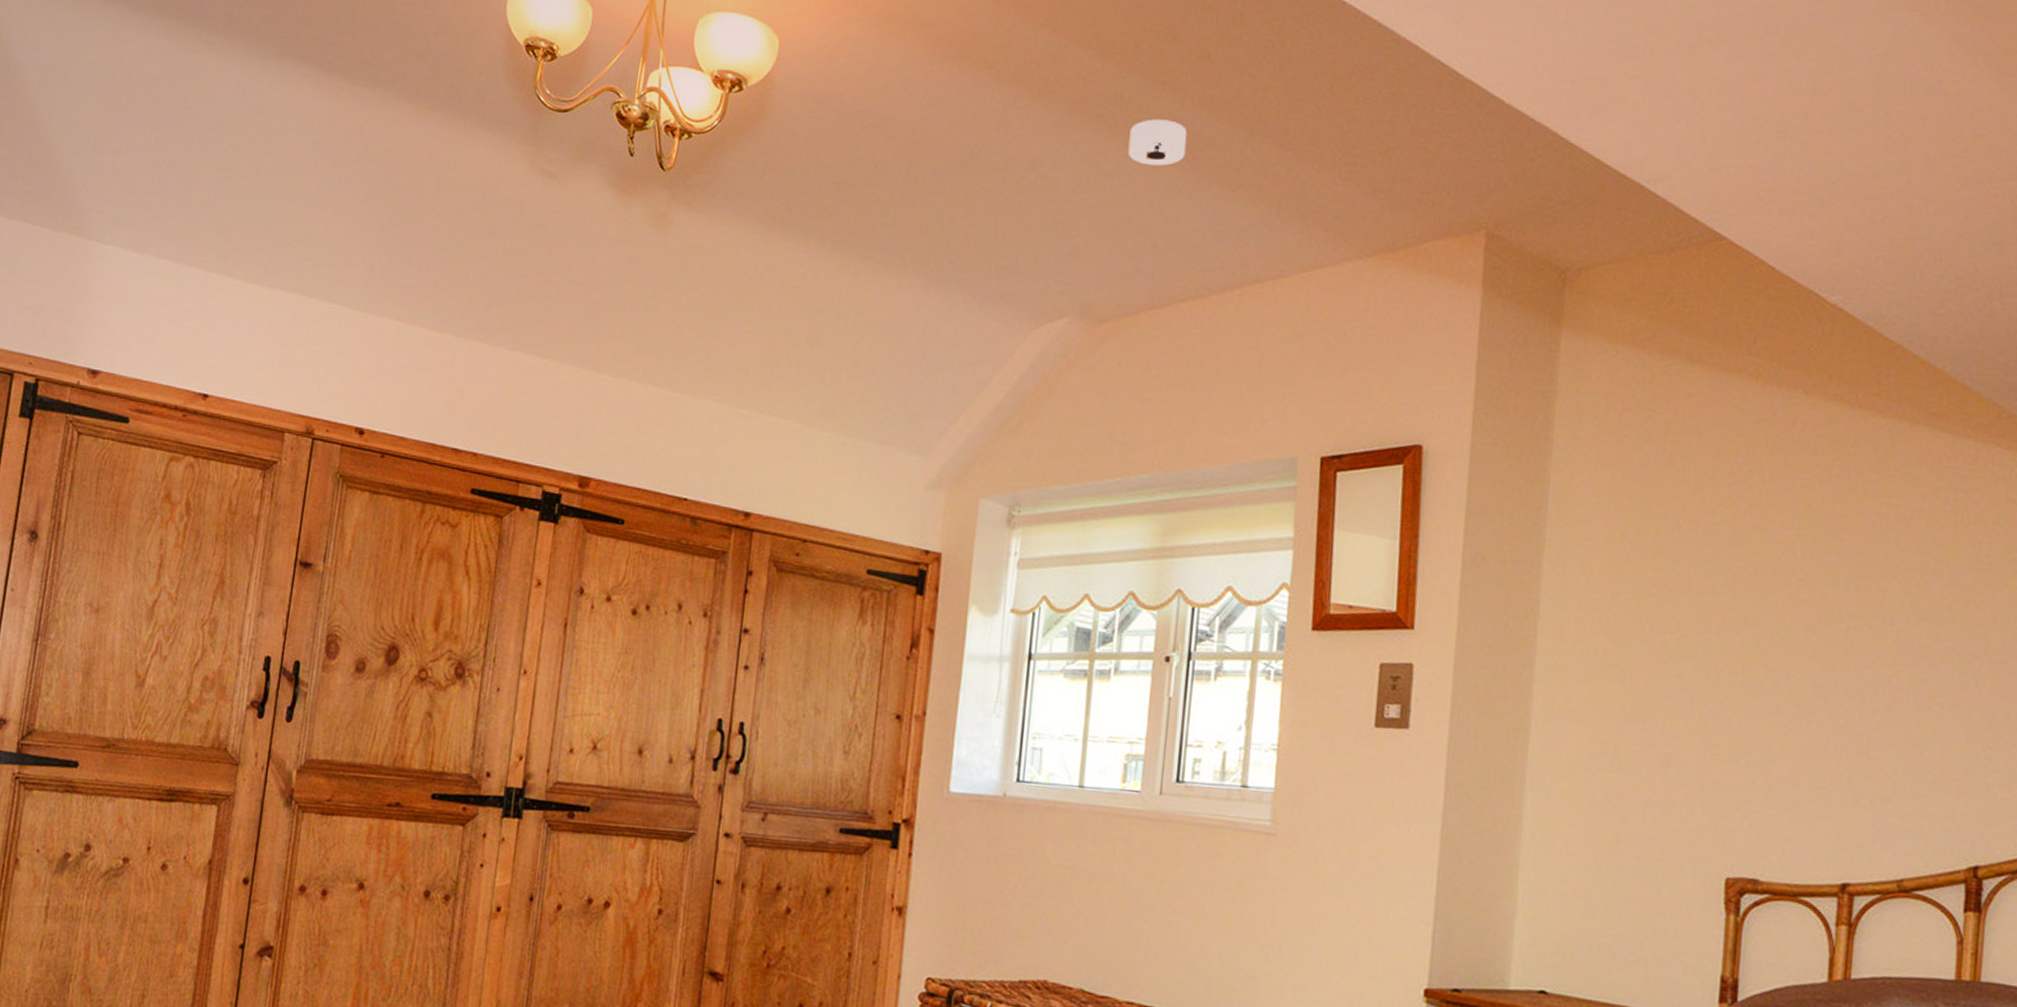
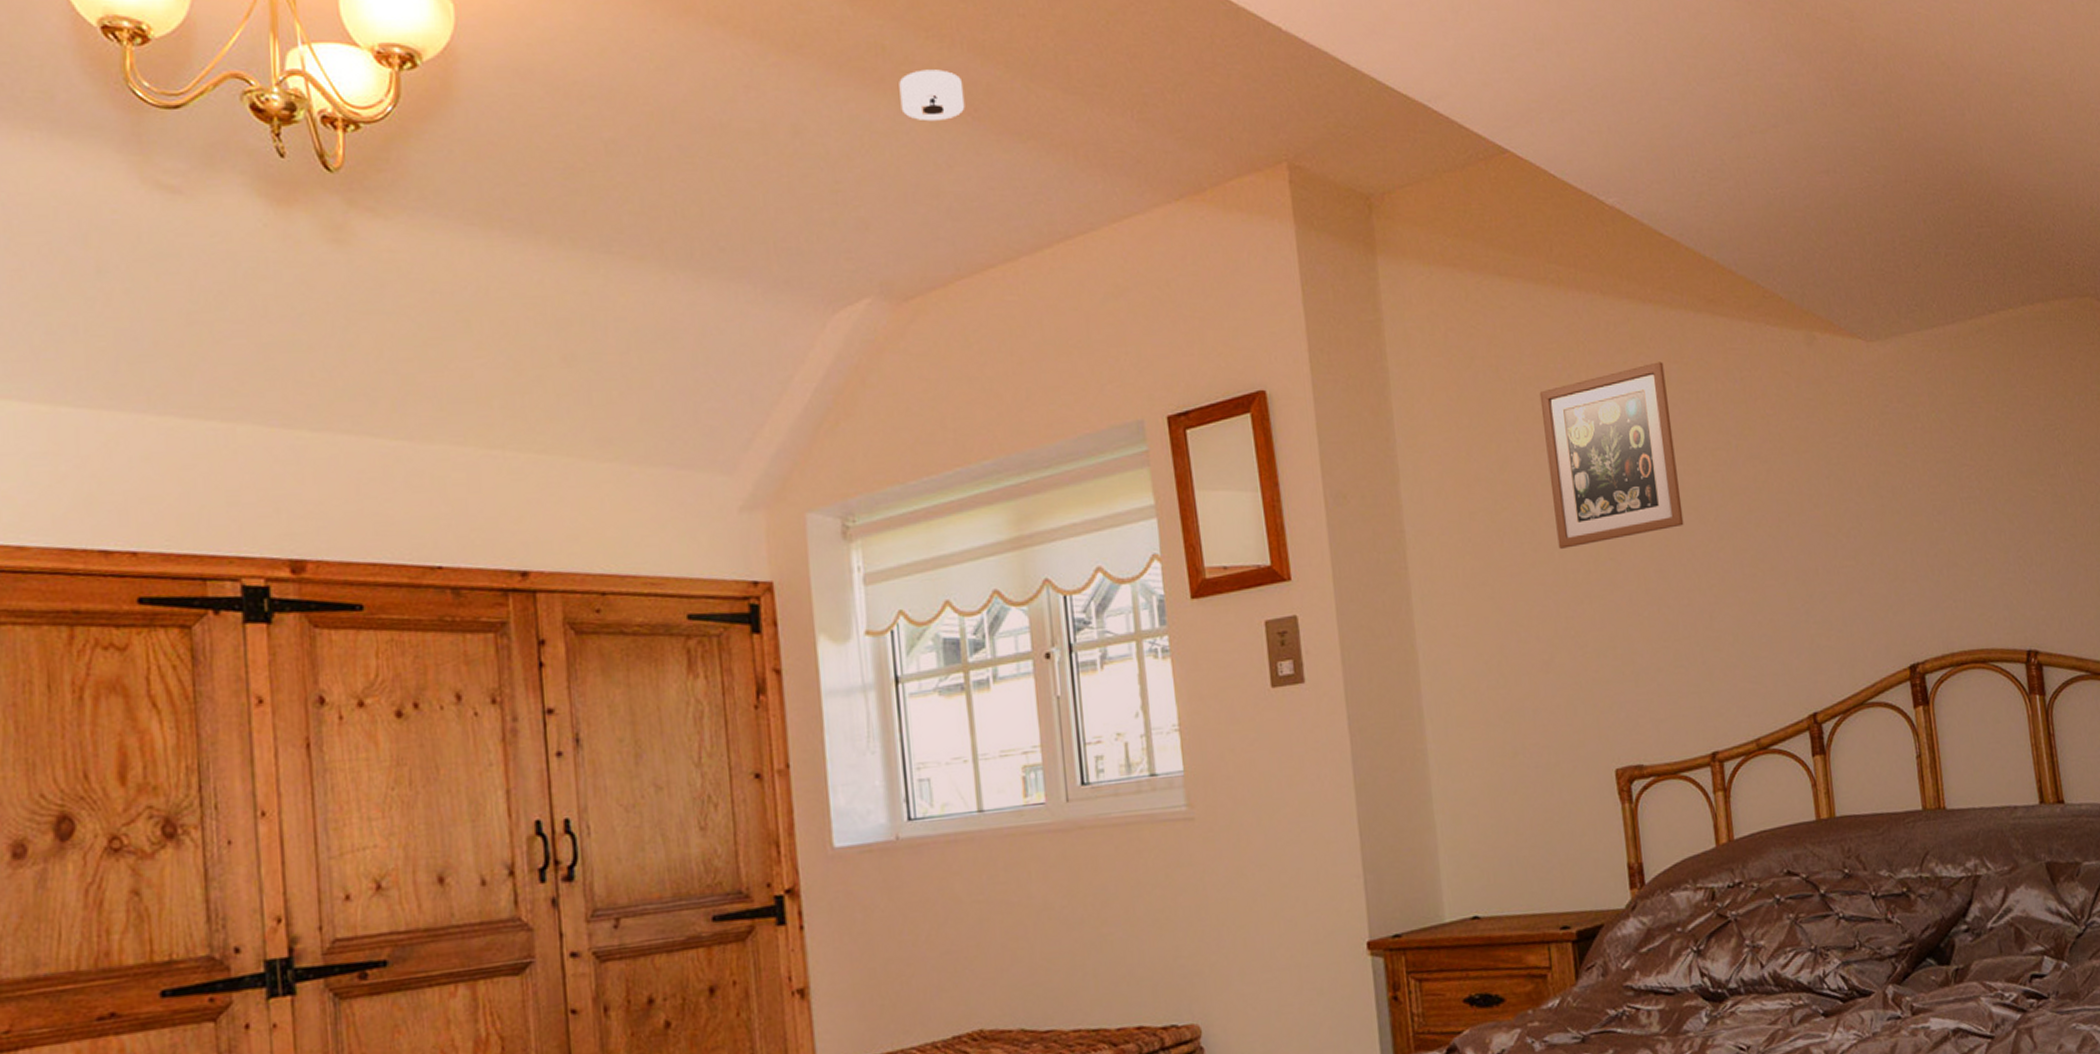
picture frame: none [1705,470,1863,646] -> present [1539,362,1684,549]

